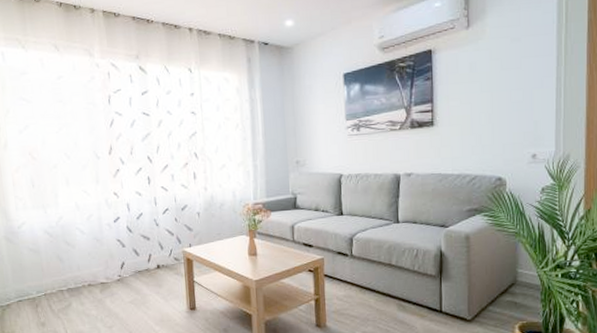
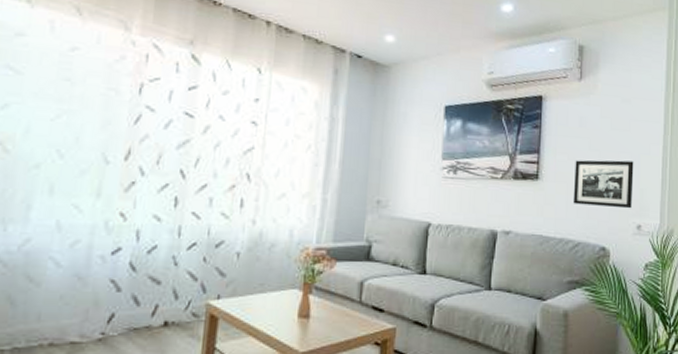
picture frame: none [467,96,527,143] -> present [573,160,634,209]

